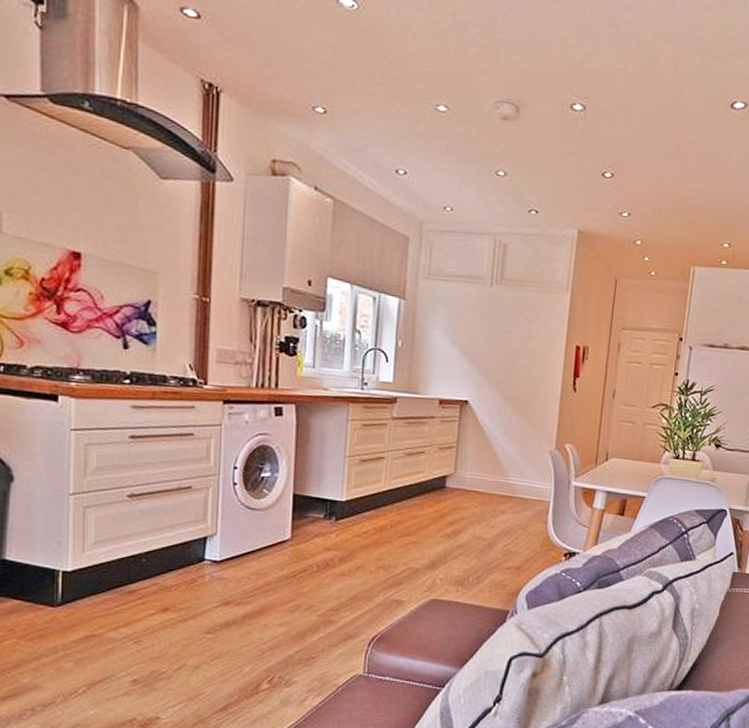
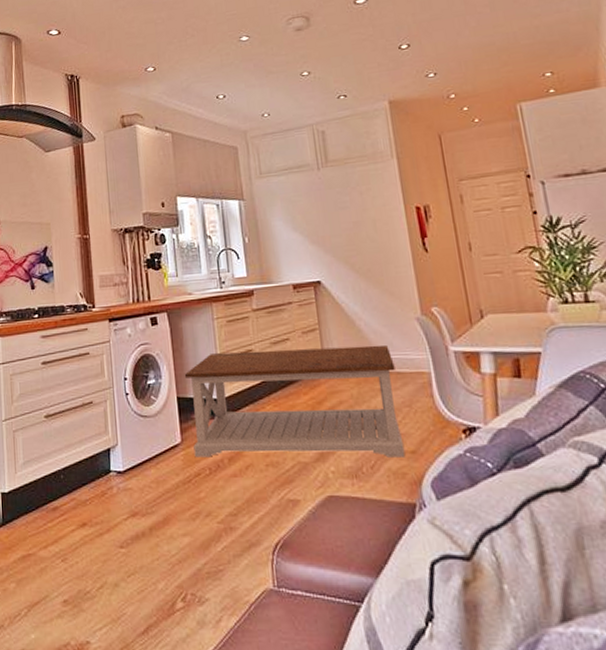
coffee table: none [303,455,520,572] -> present [184,344,406,458]

